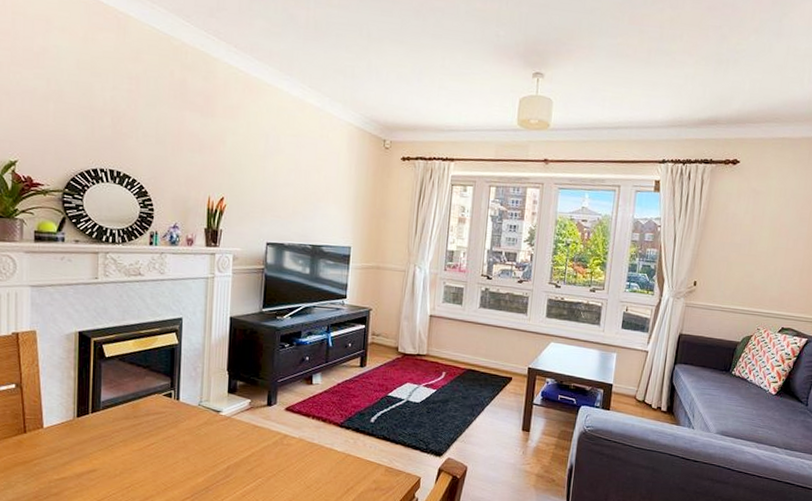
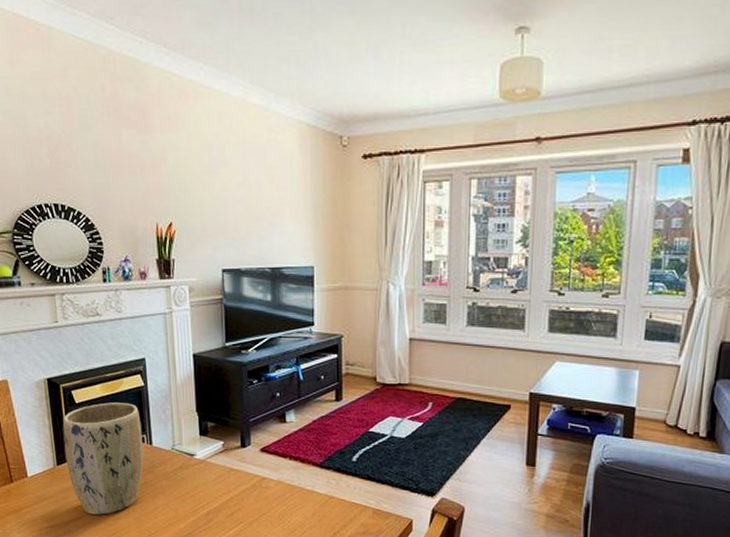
plant pot: none [87,358,171,468] -> present [62,402,144,515]

